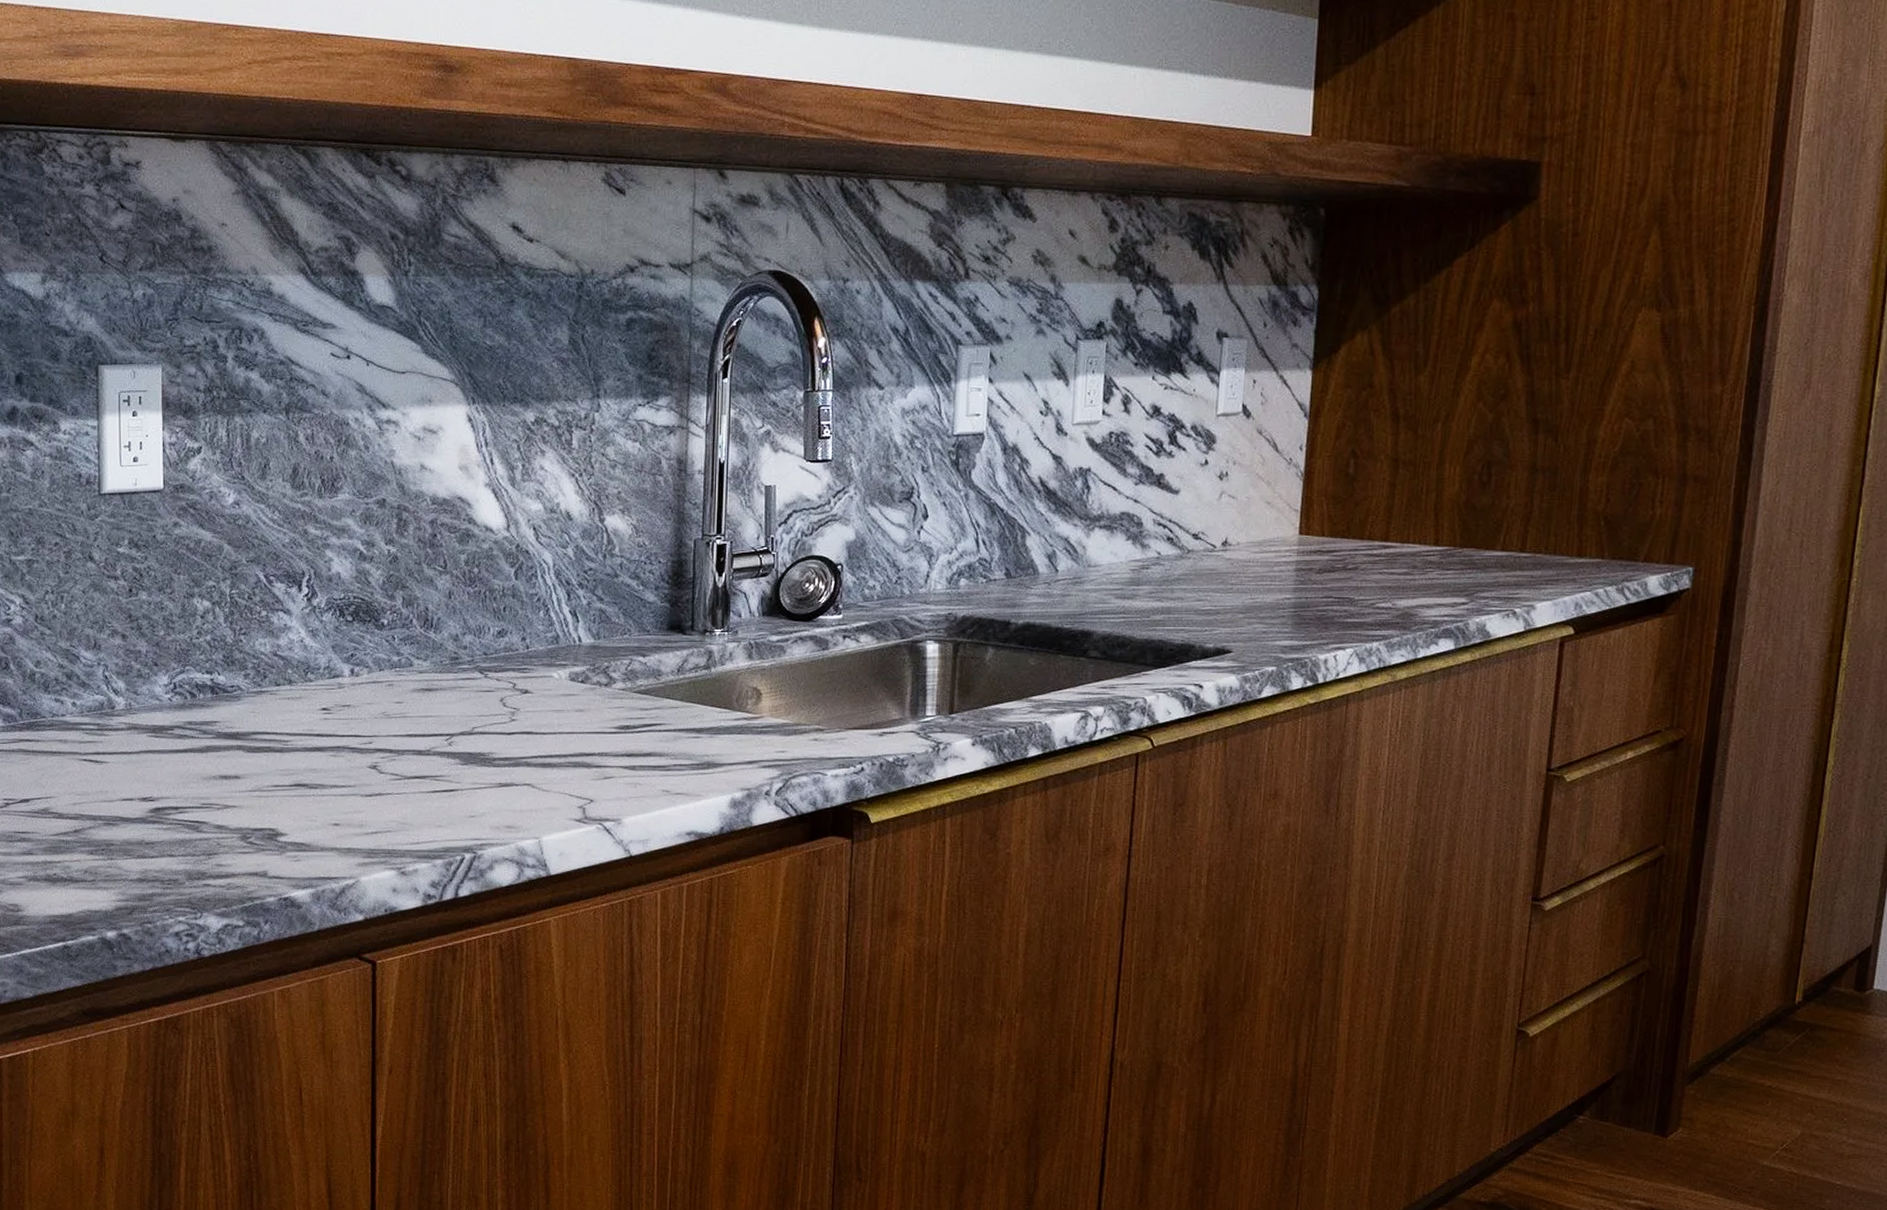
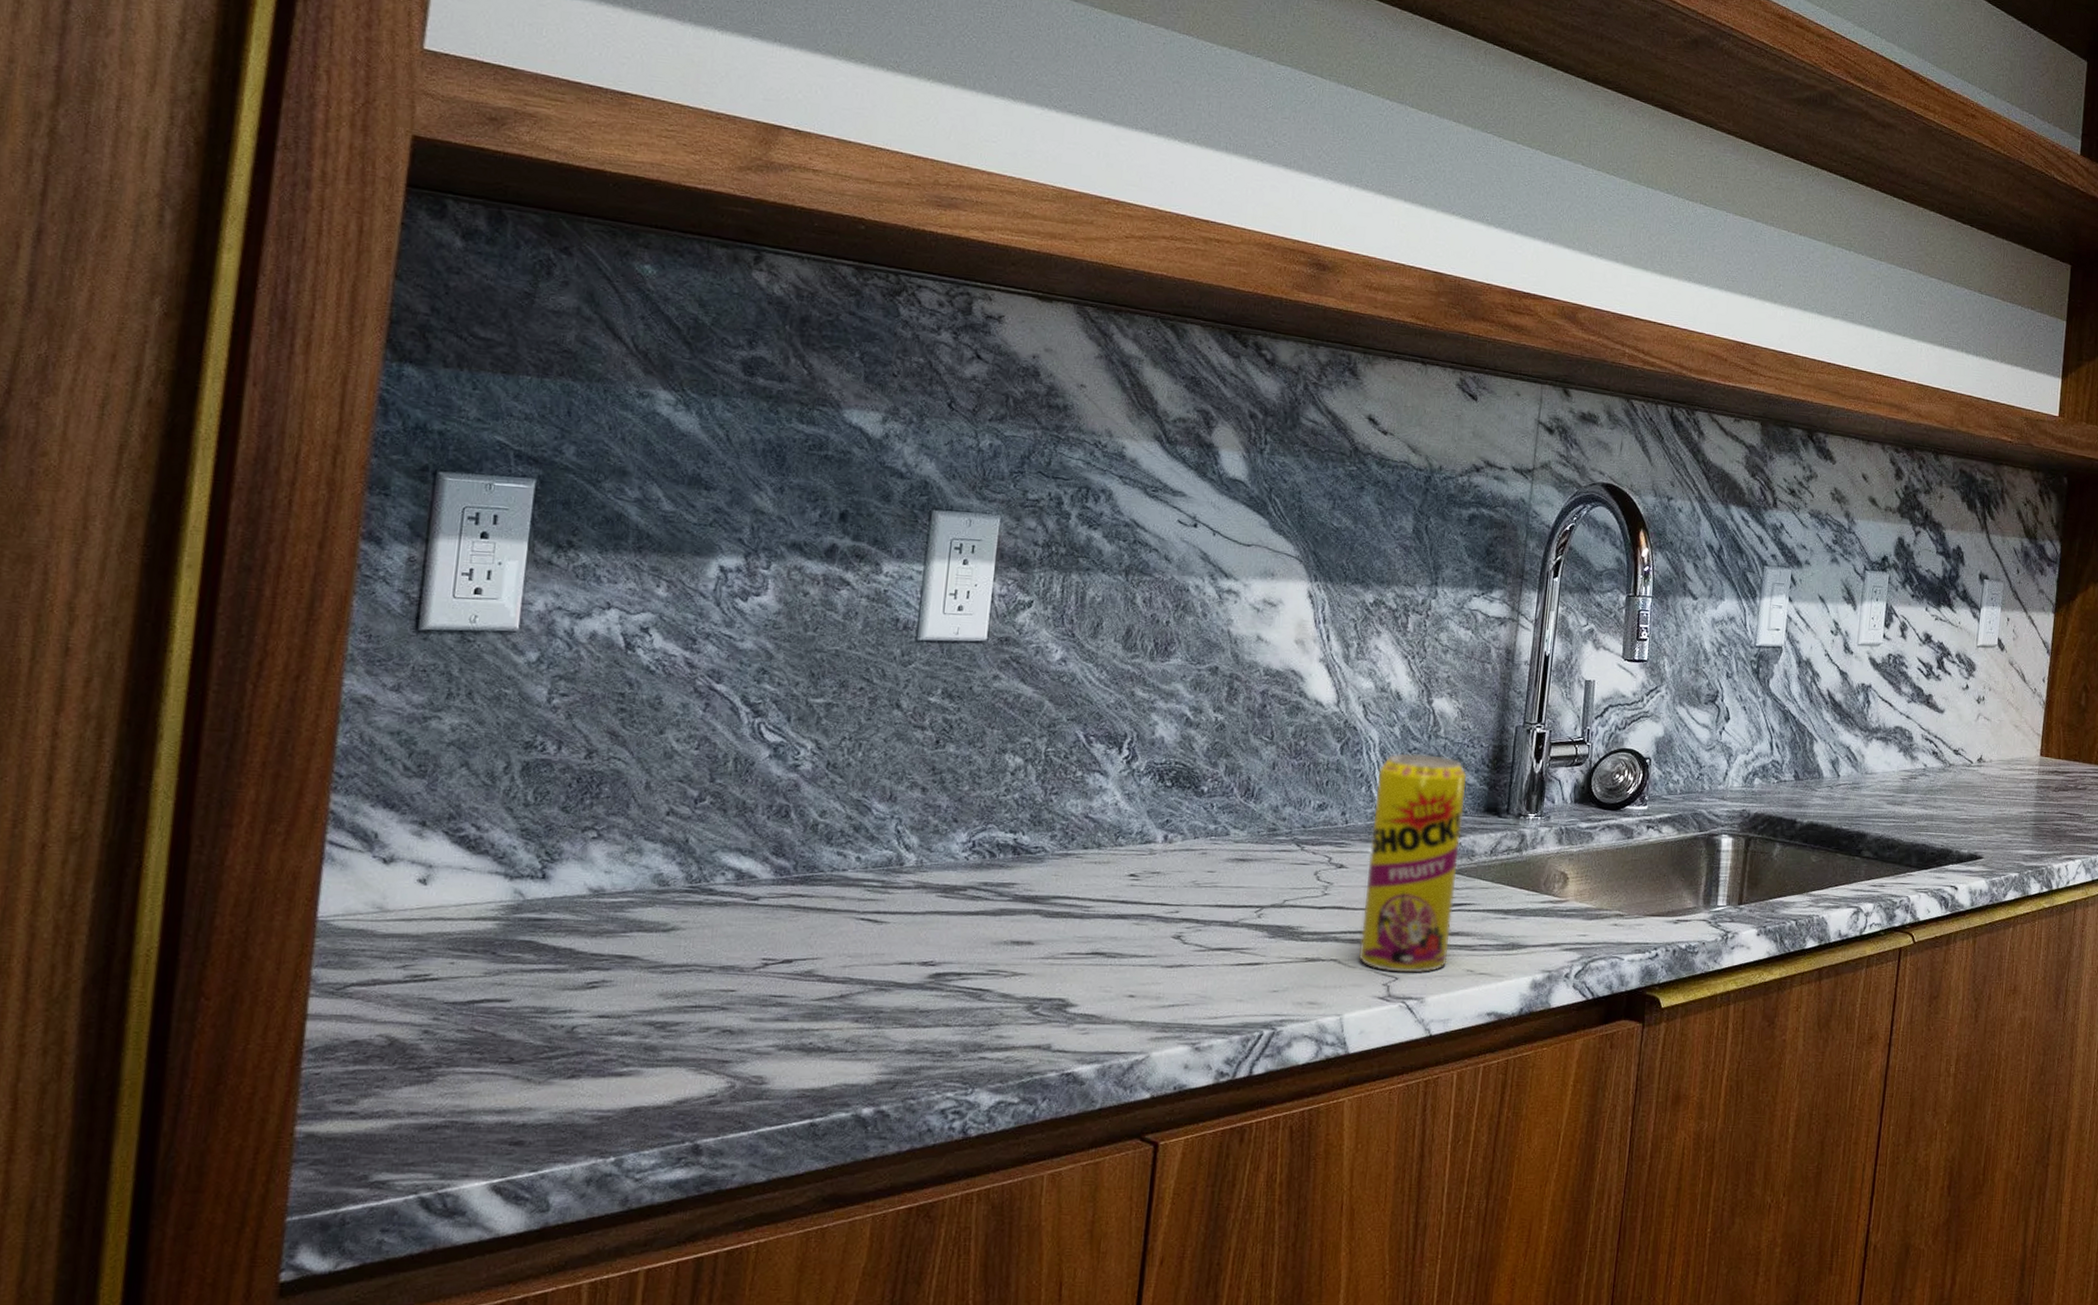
beverage can: none [551,575,647,795] -> present [1358,753,1467,973]

